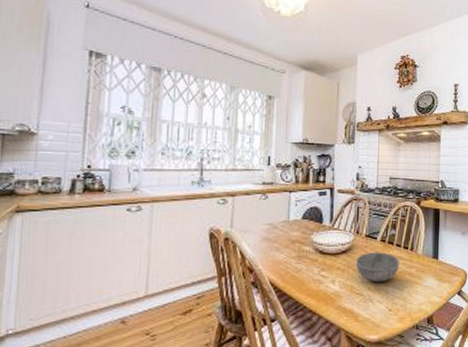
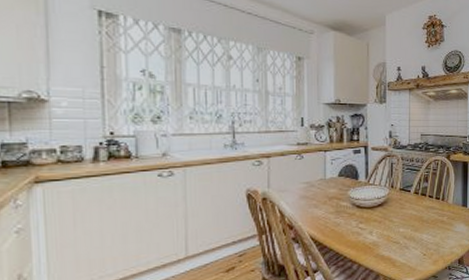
bowl: present [355,252,399,282] -> none [391,203,432,231]

